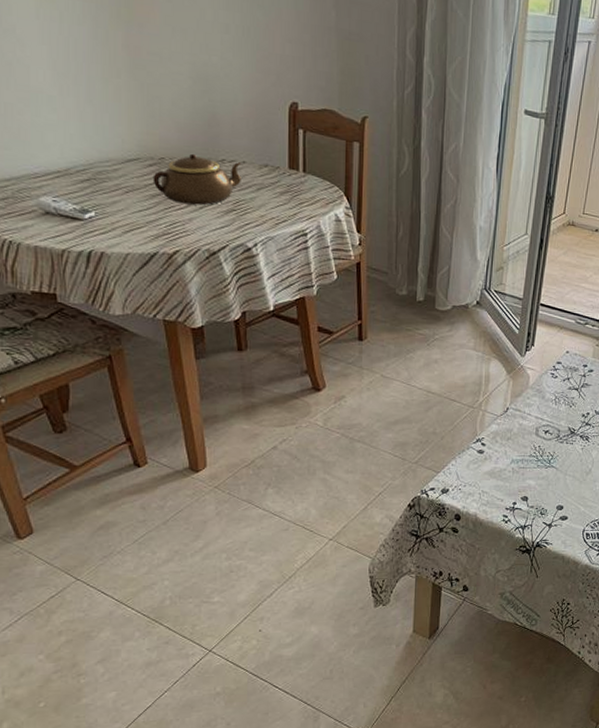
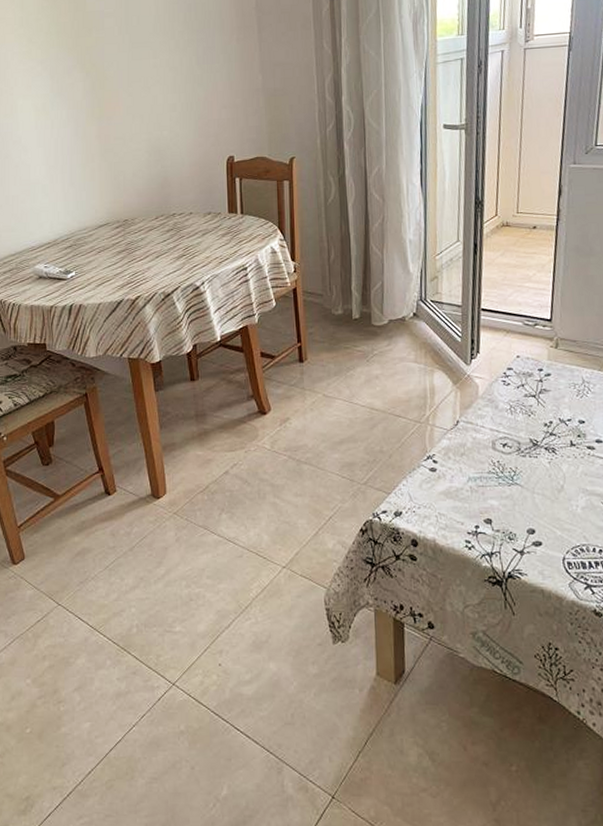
teapot: present [153,153,242,205] -> none [119,212,189,256]

